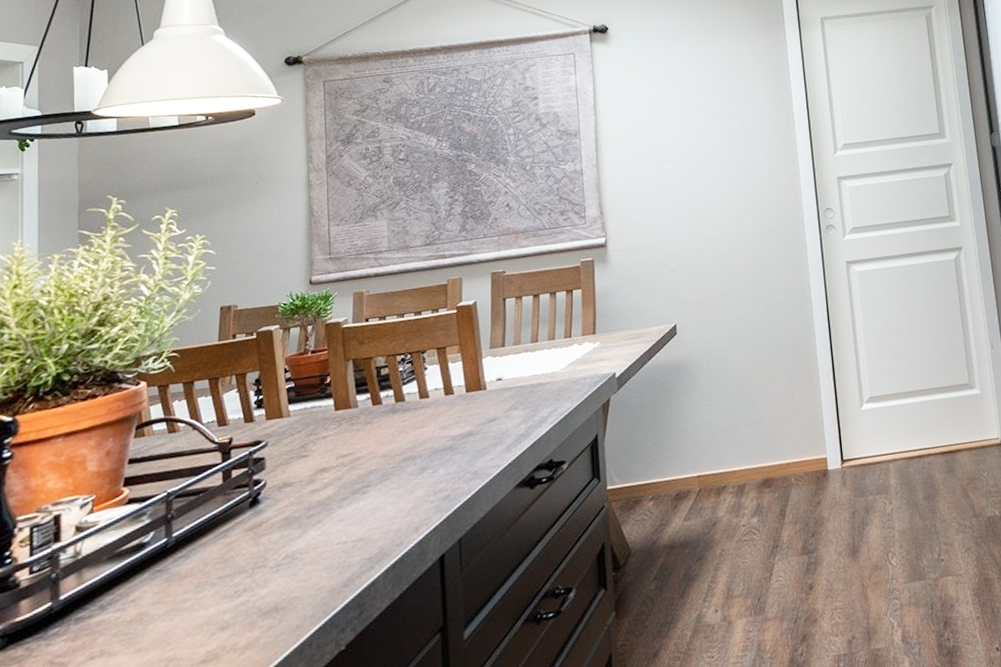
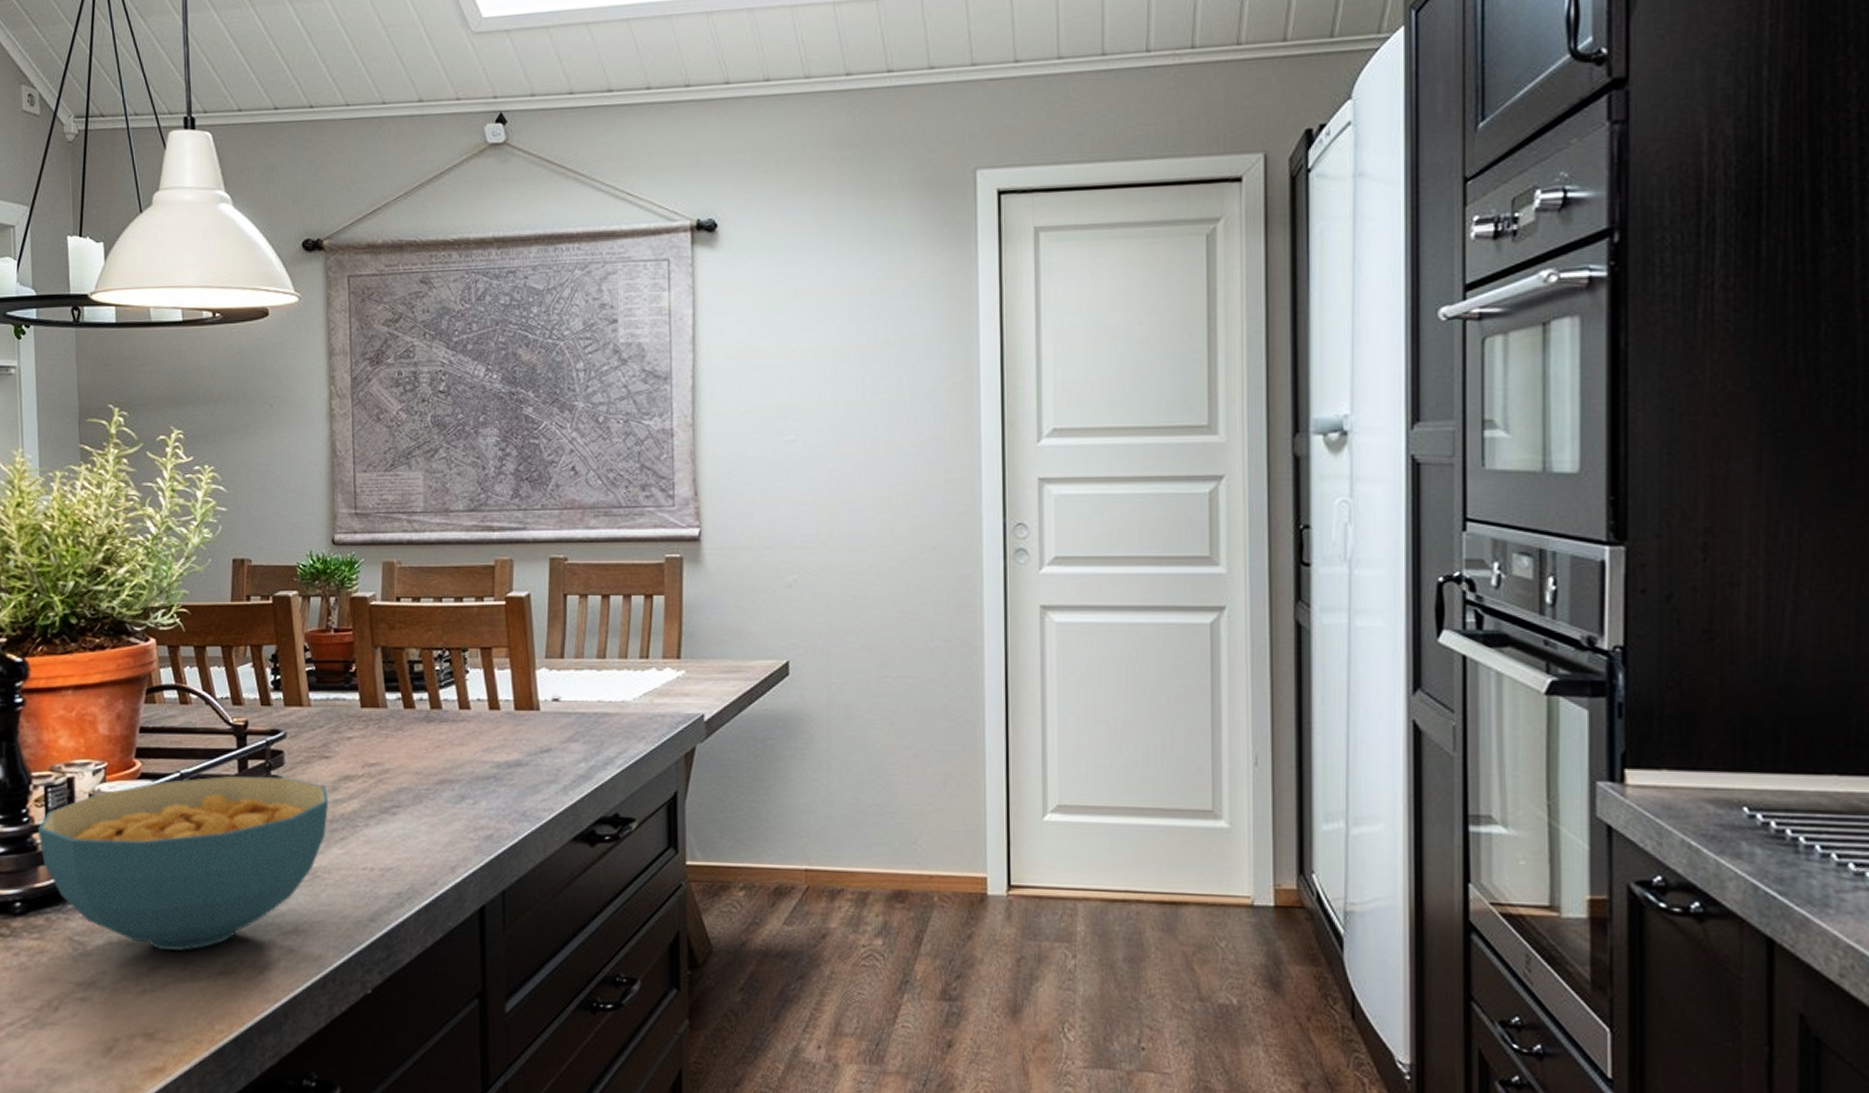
cereal bowl: none [21,478,306,653] -> present [37,776,329,951]

